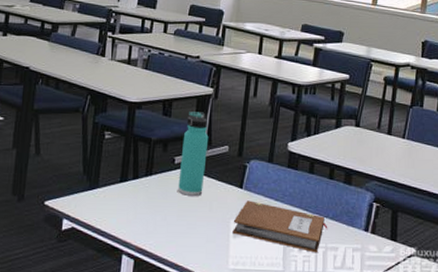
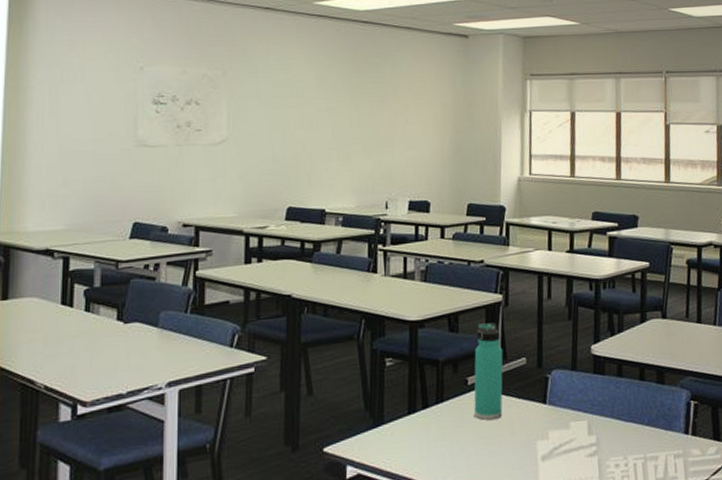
notebook: present [232,200,328,253] -> none [540,416,645,466]

